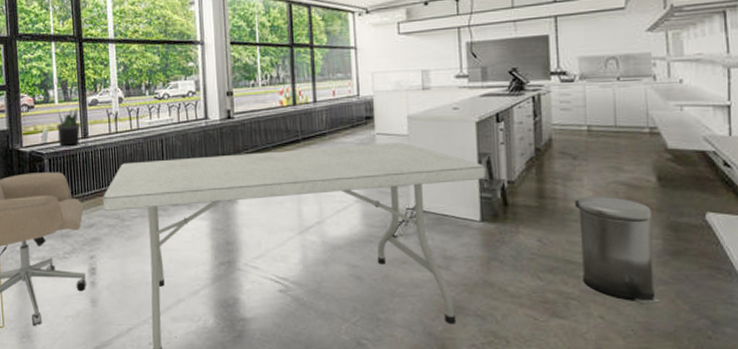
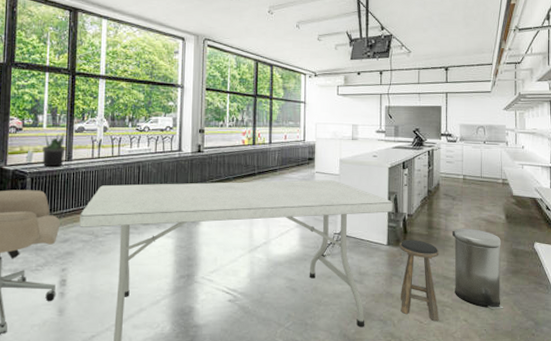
stool: none [498,213,562,317] -> present [400,240,439,321]

